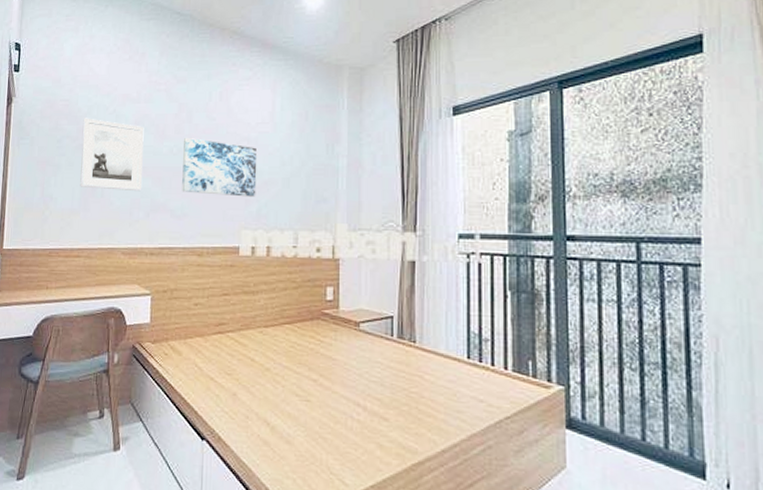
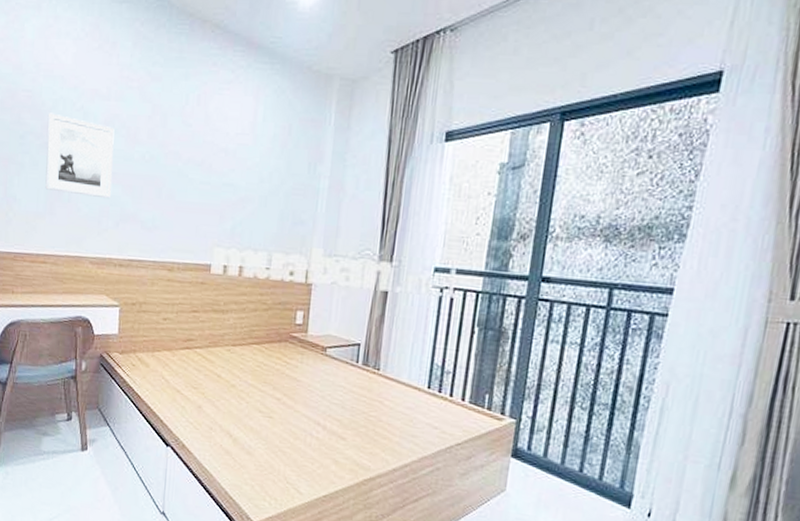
wall art: present [182,137,257,197] -> none [153,143,234,214]

